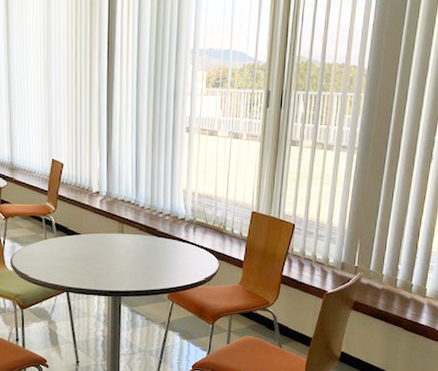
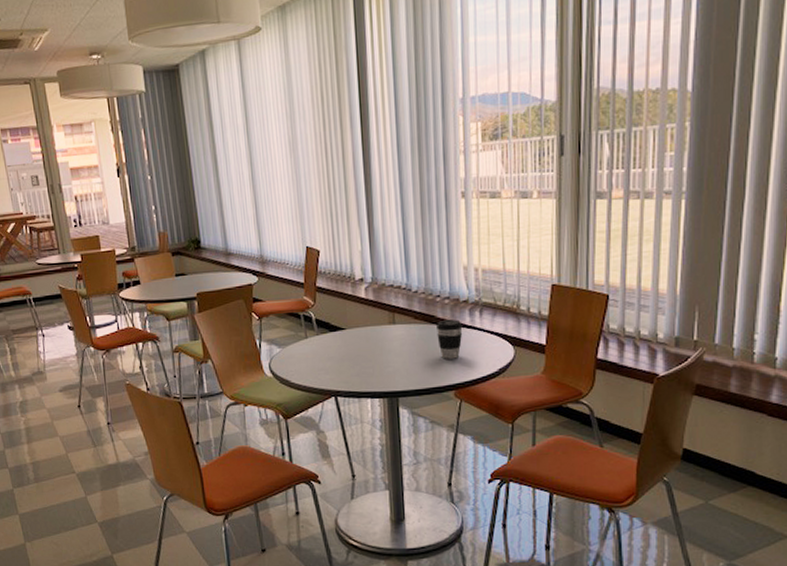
coffee cup: none [157,234,179,267] -> present [437,319,463,359]

